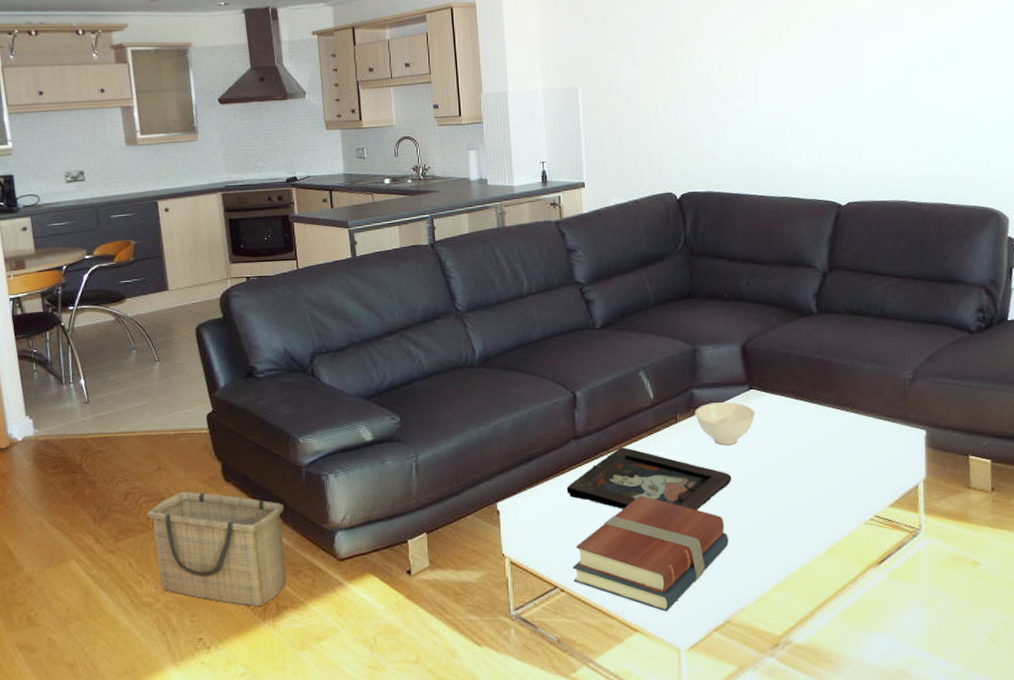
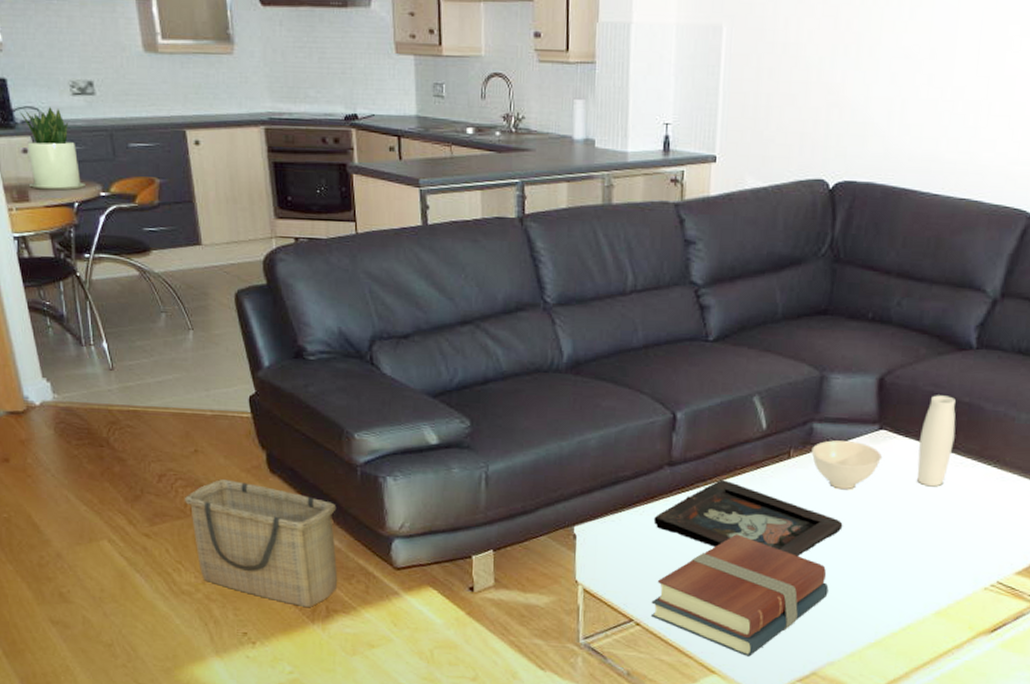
planter: none [22,193,74,260] -> present [19,107,87,192]
vase: none [784,355,814,435] -> present [917,395,956,487]

